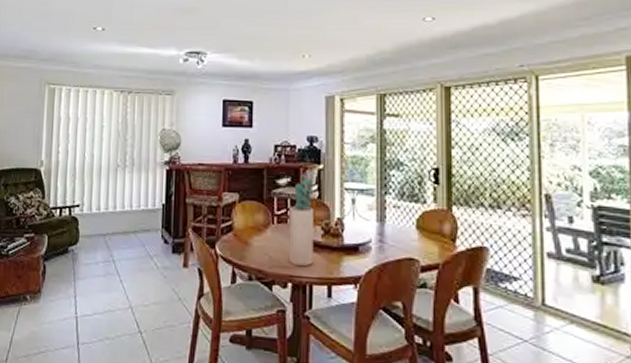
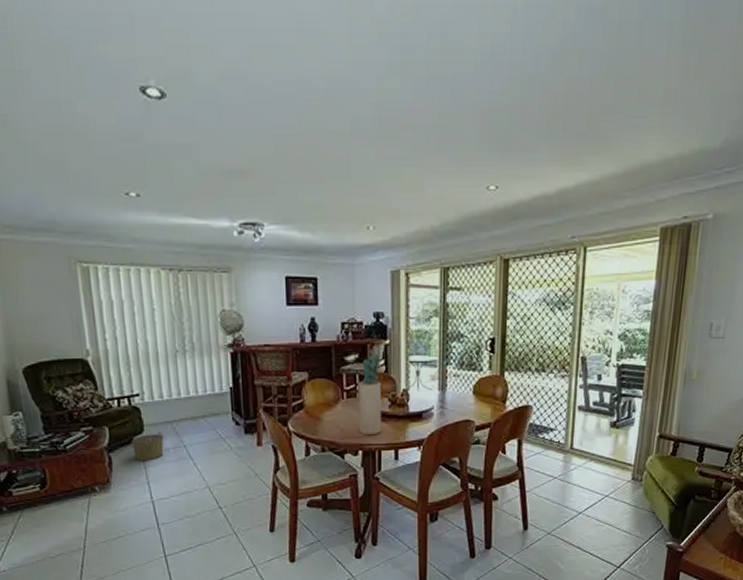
basket: none [66,244,96,273] -> present [132,431,164,461]

